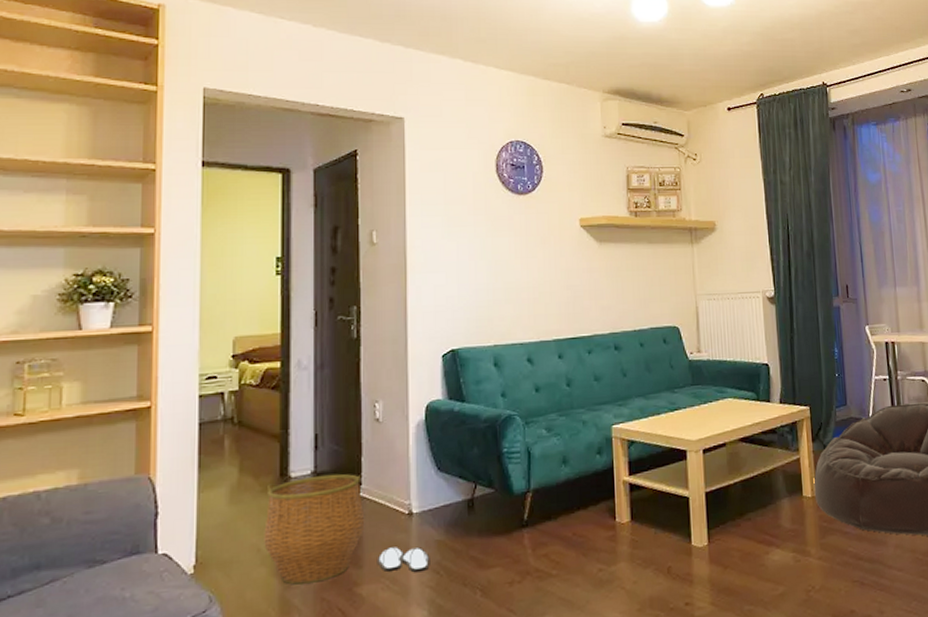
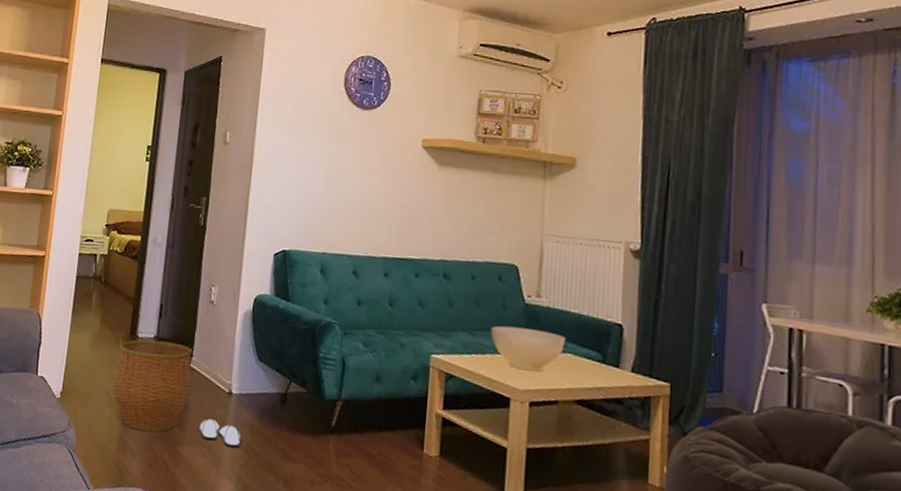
bowl: none [663,382,726,422] -> present [491,325,567,372]

